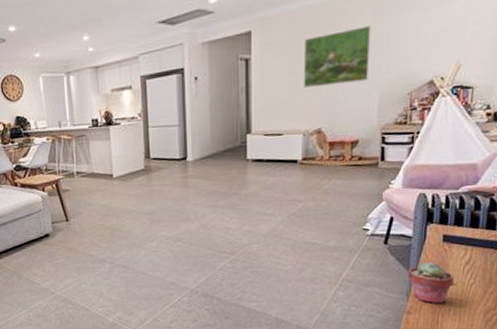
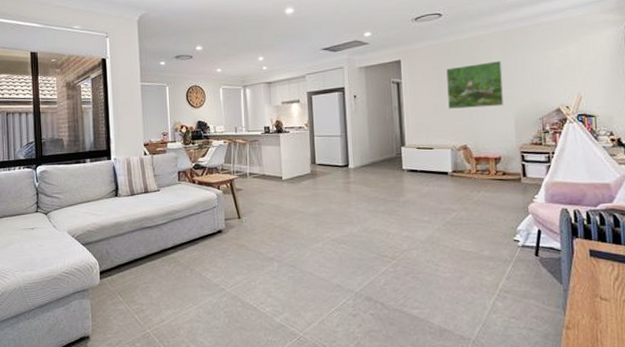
potted succulent: present [407,261,455,304] -> none [561,275,607,319]

